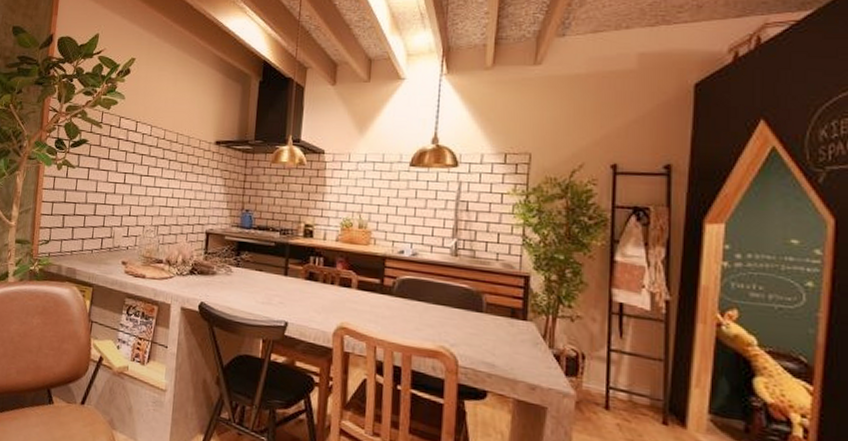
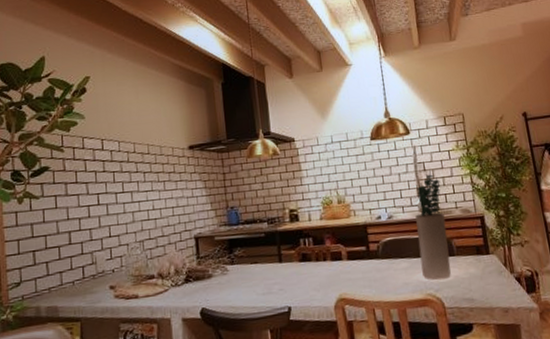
vase: none [439,210,484,336] -> present [415,169,452,281]

